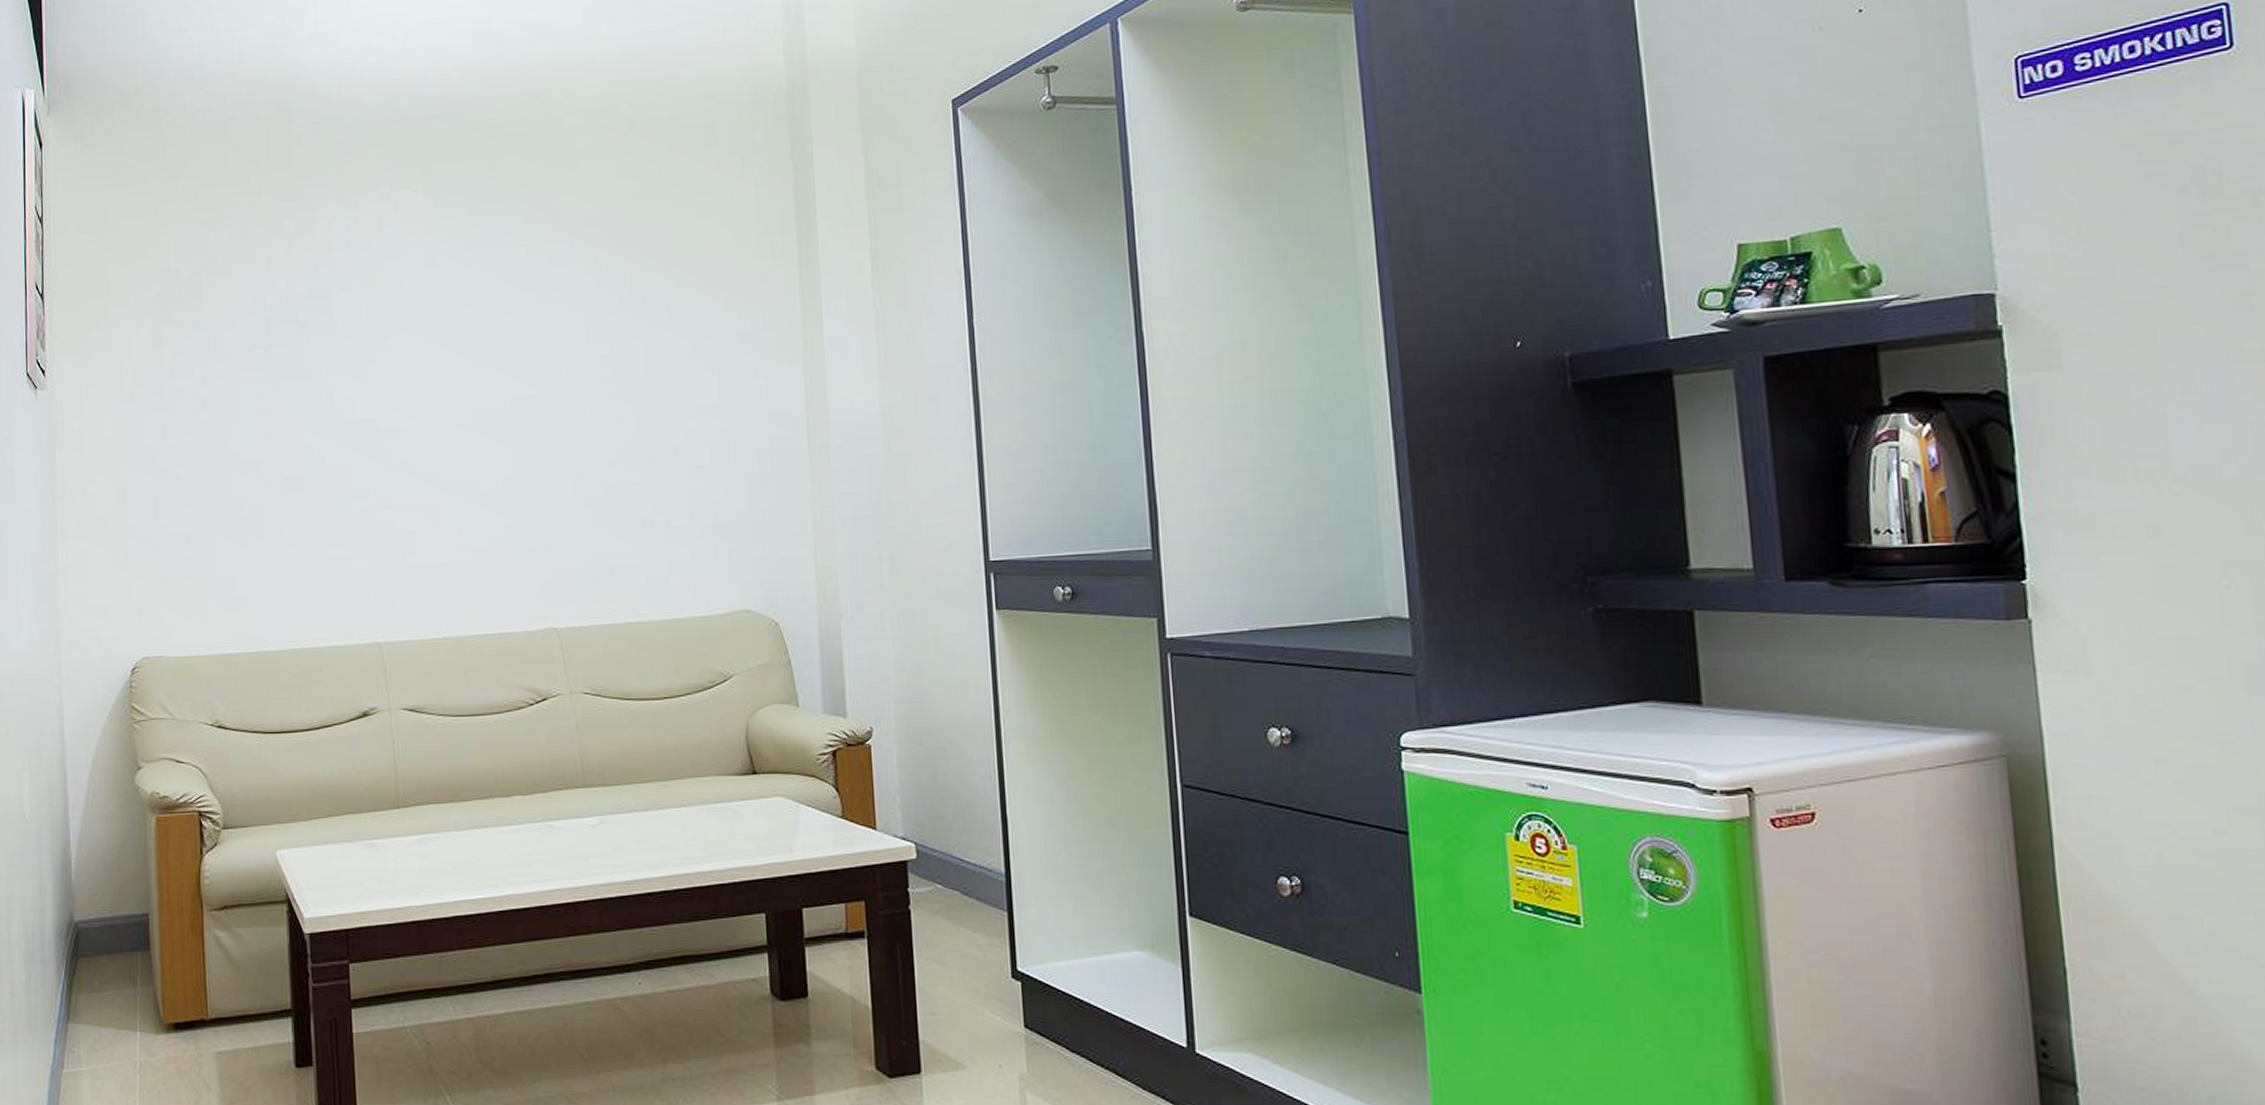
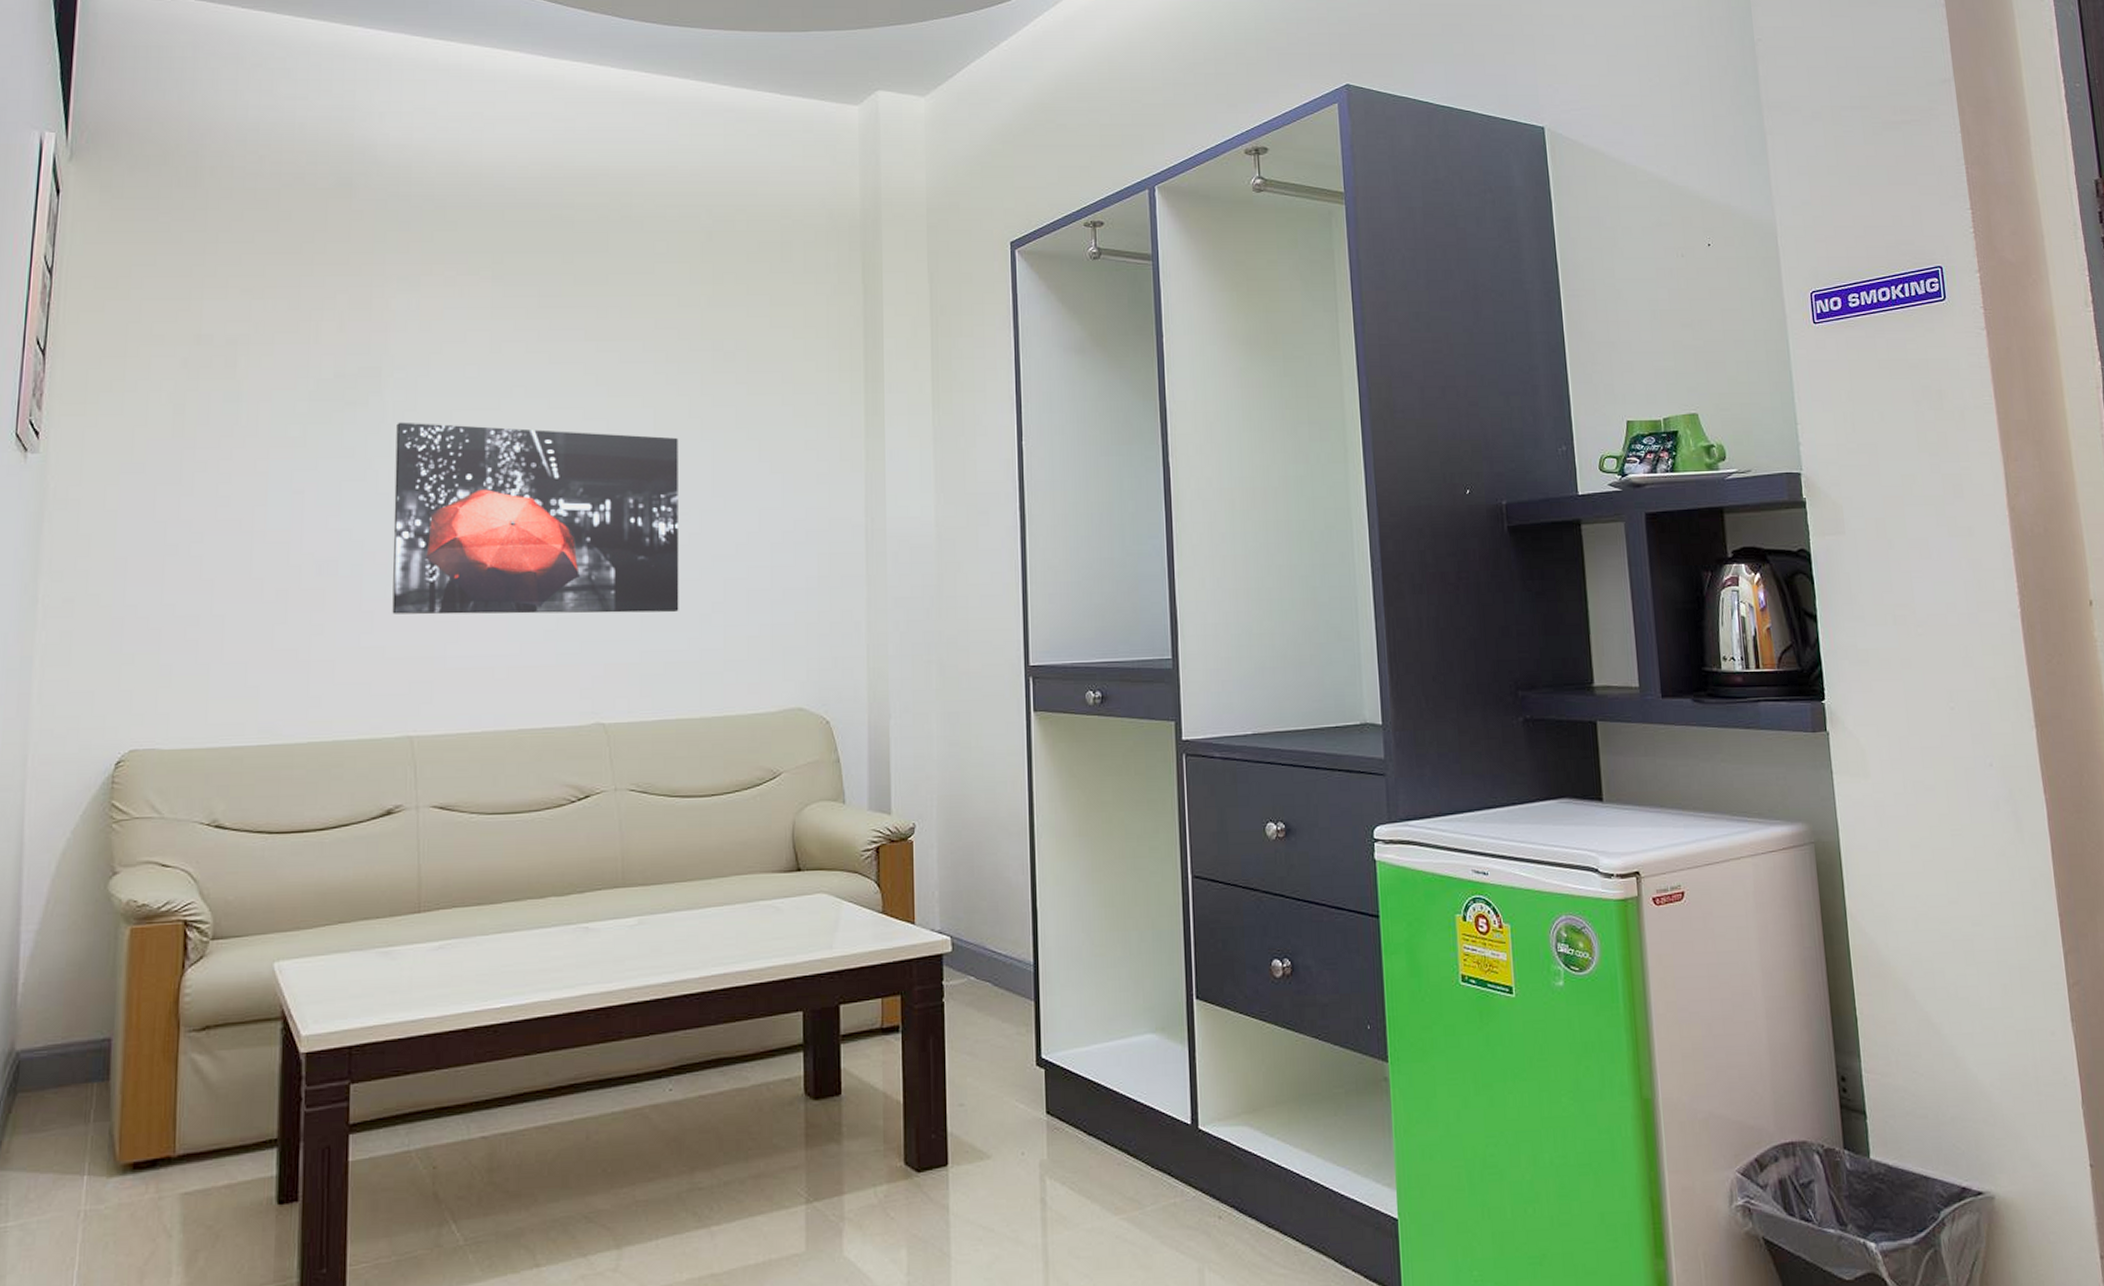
wall art: none [346,338,622,527] -> present [392,422,679,615]

